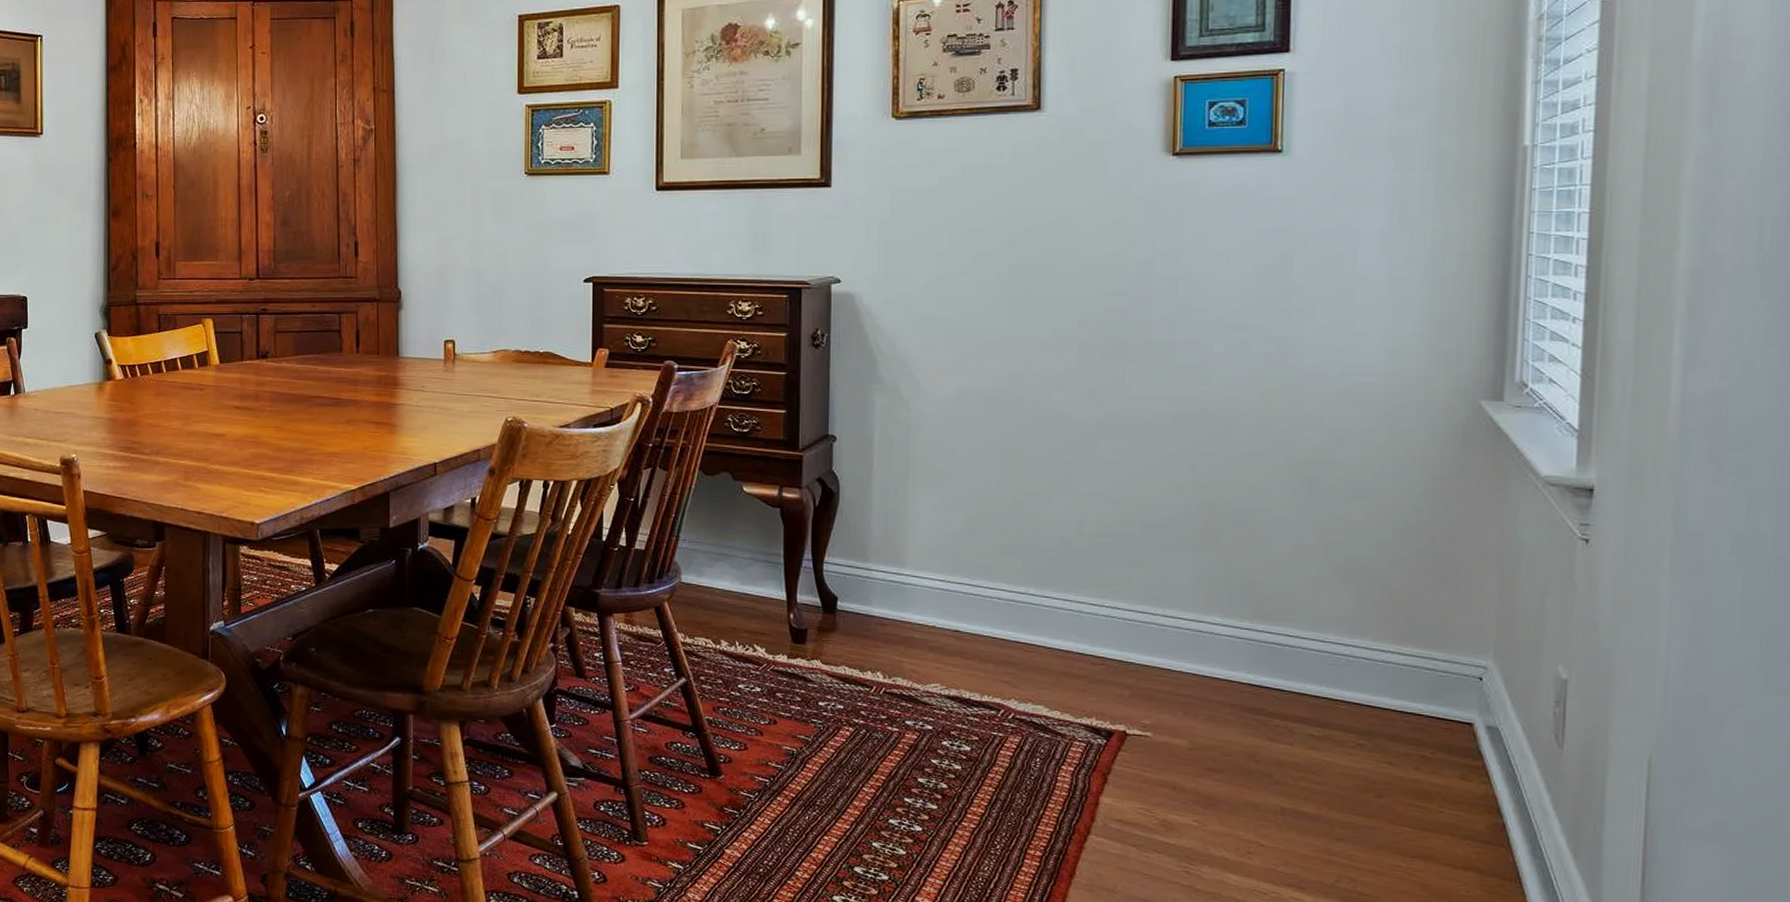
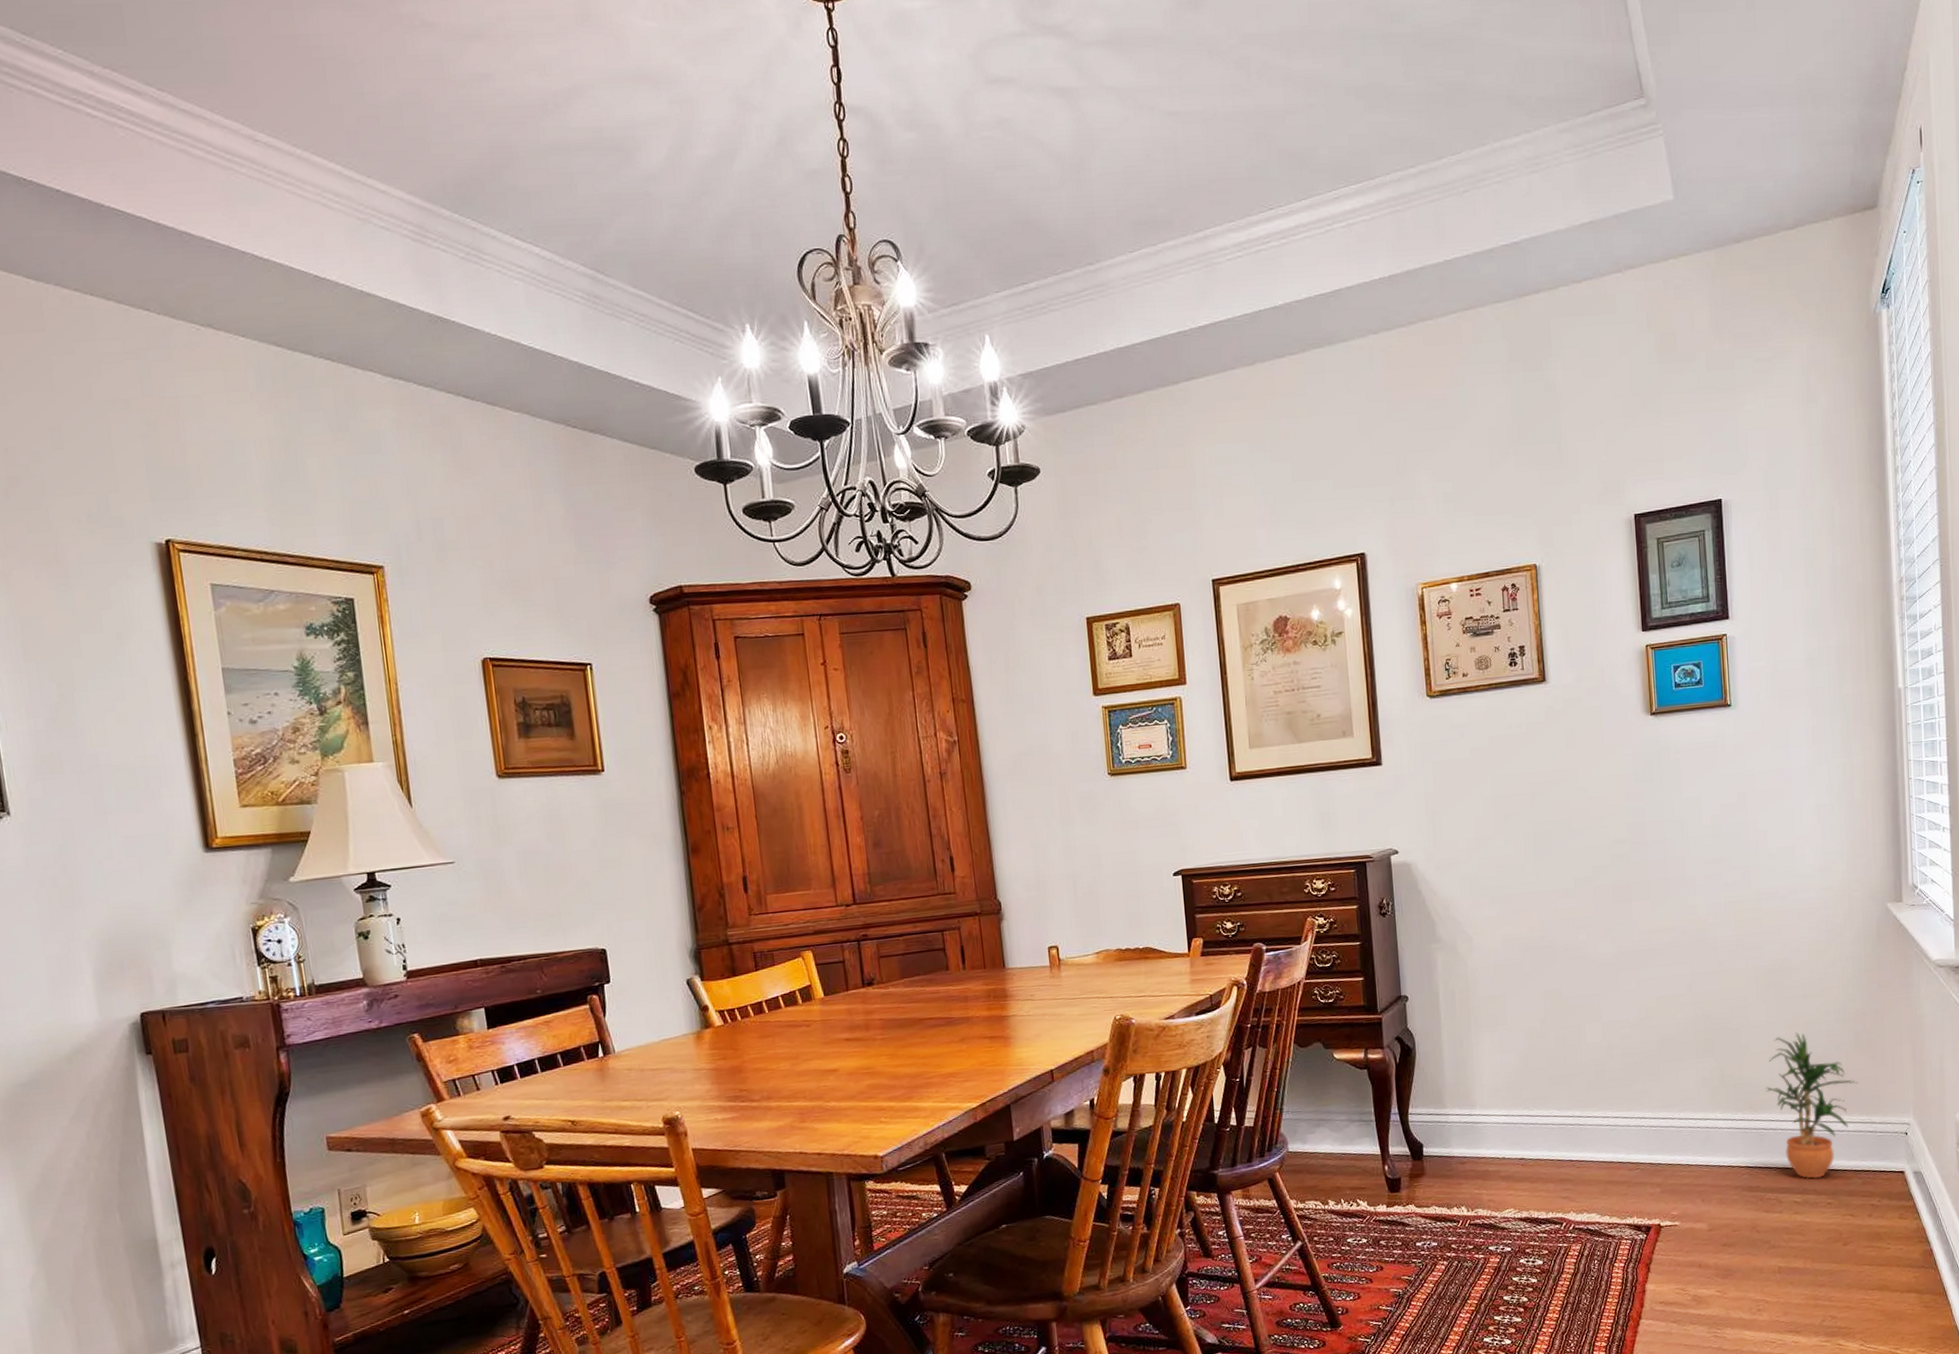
potted plant: none [1283,537,1417,714] -> present [1765,1032,1859,1179]

